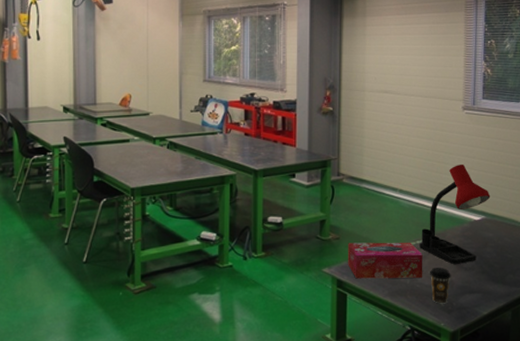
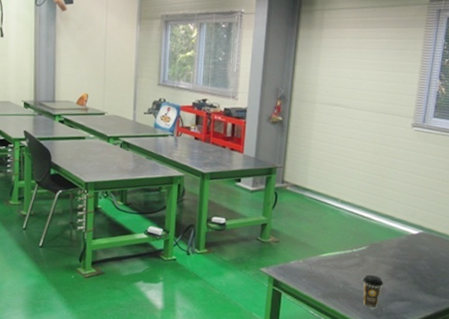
tissue box: present [348,242,423,279] -> none [285,246,358,283]
desk lamp: present [419,164,491,264] -> none [355,179,431,273]

